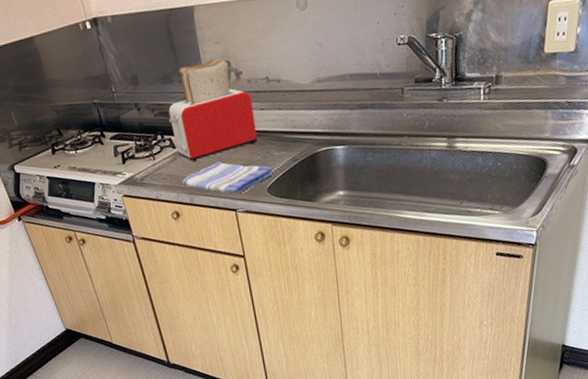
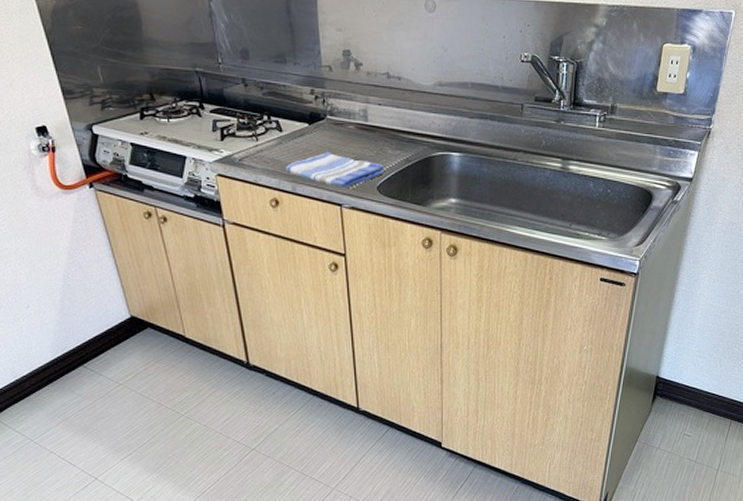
toaster: present [168,59,257,162] -> none [277,46,371,149]

